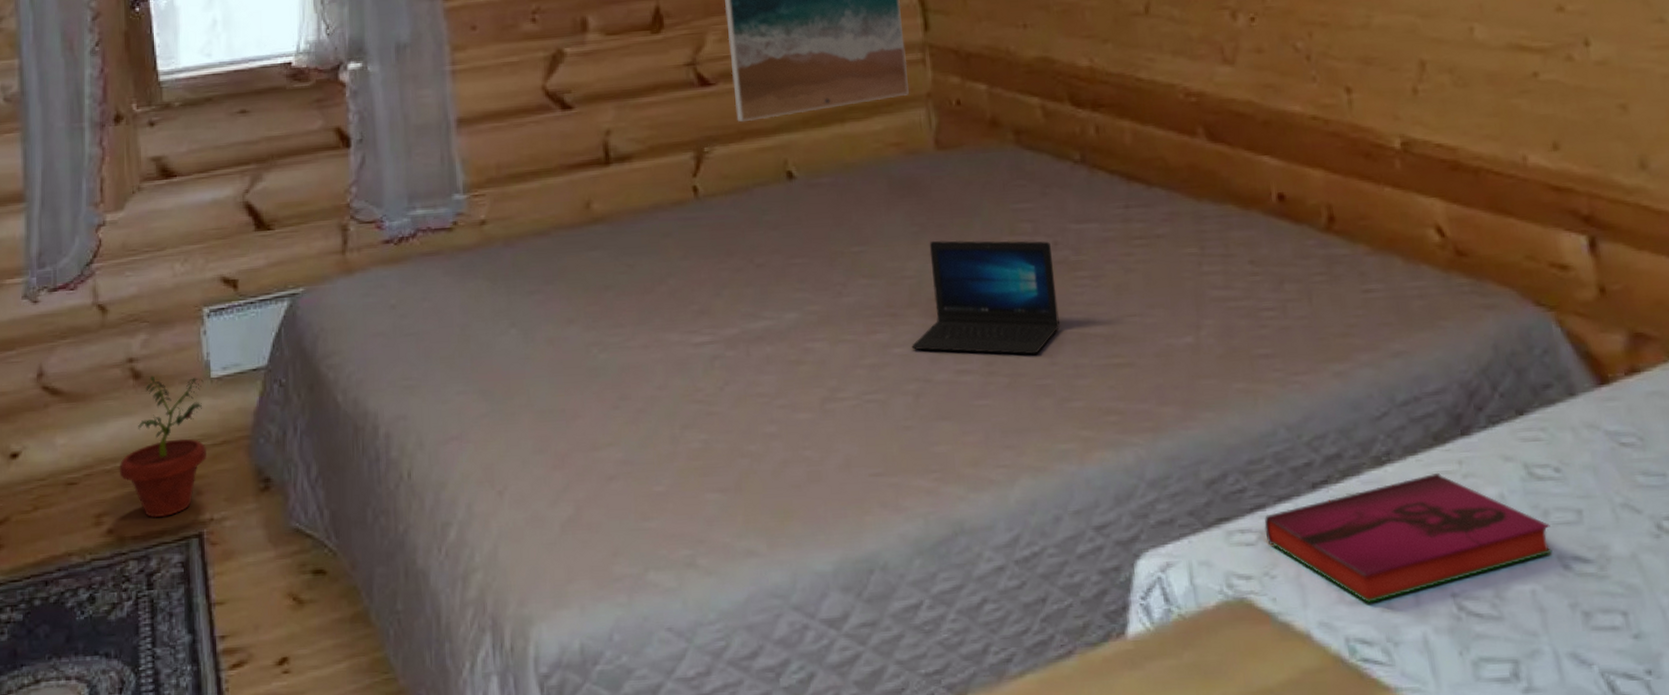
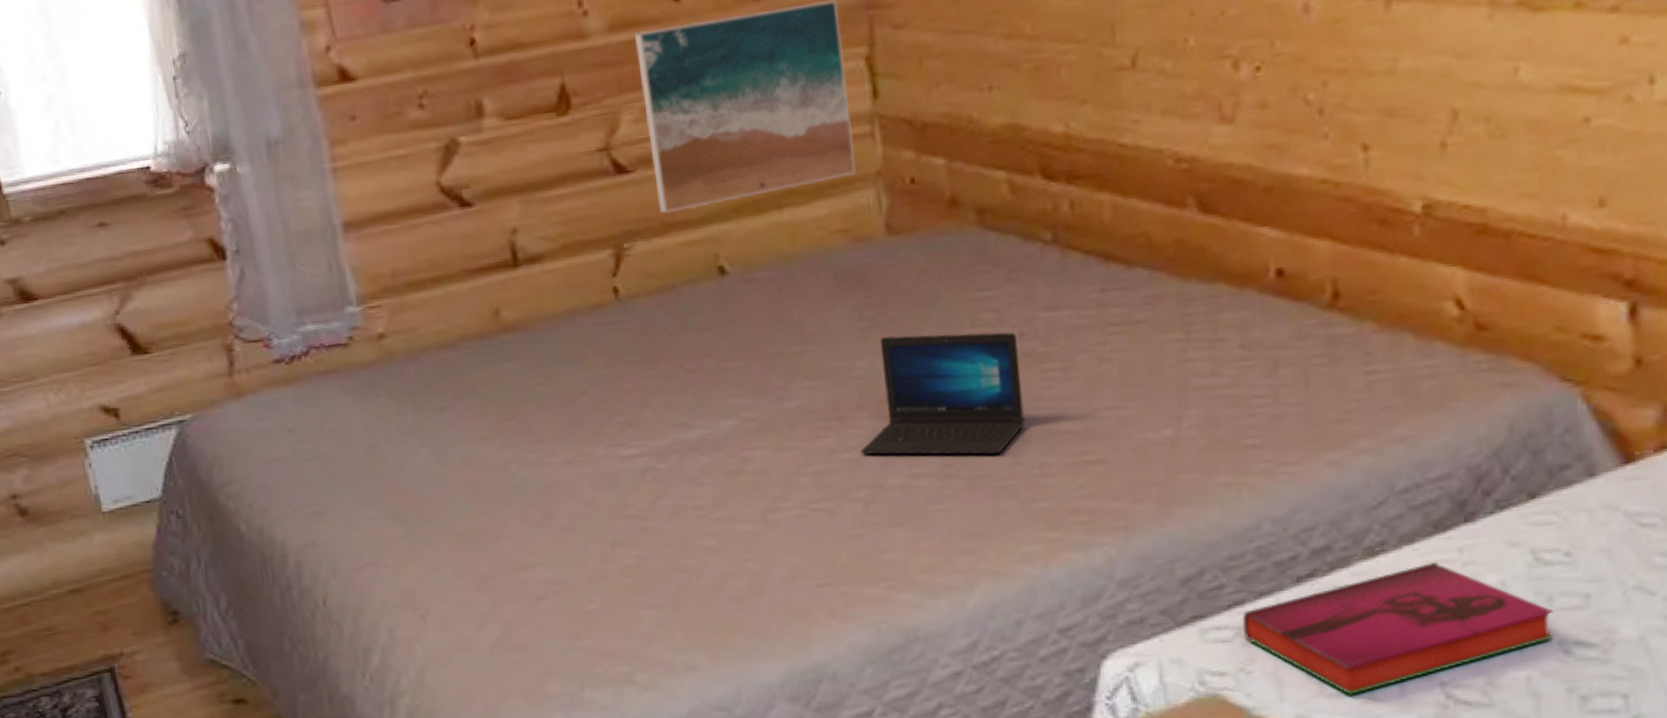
potted plant: present [119,376,206,518] -> none [17,512,108,655]

